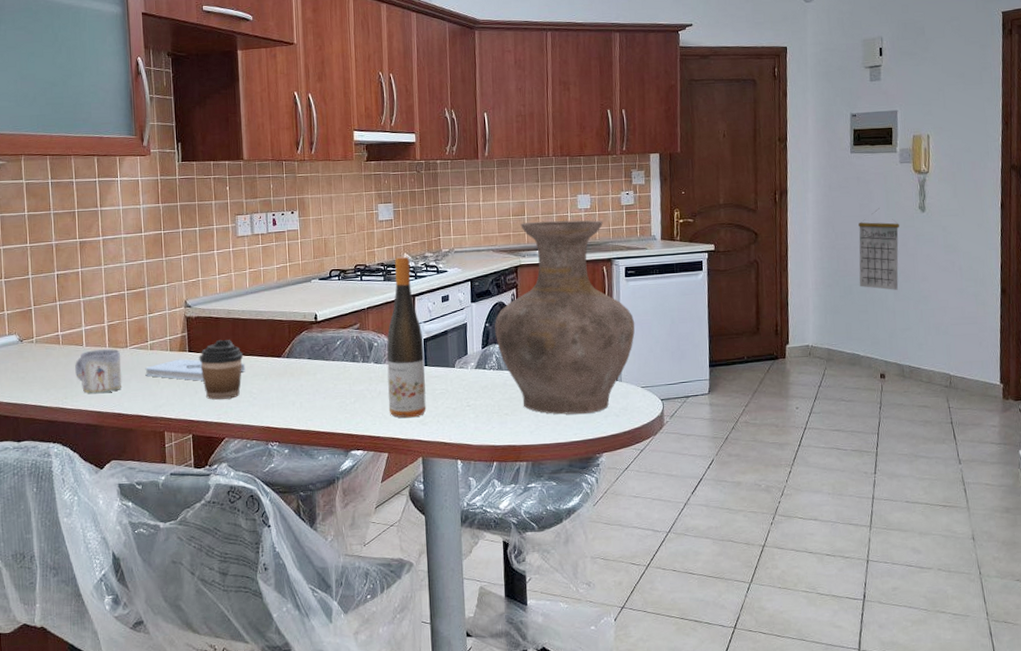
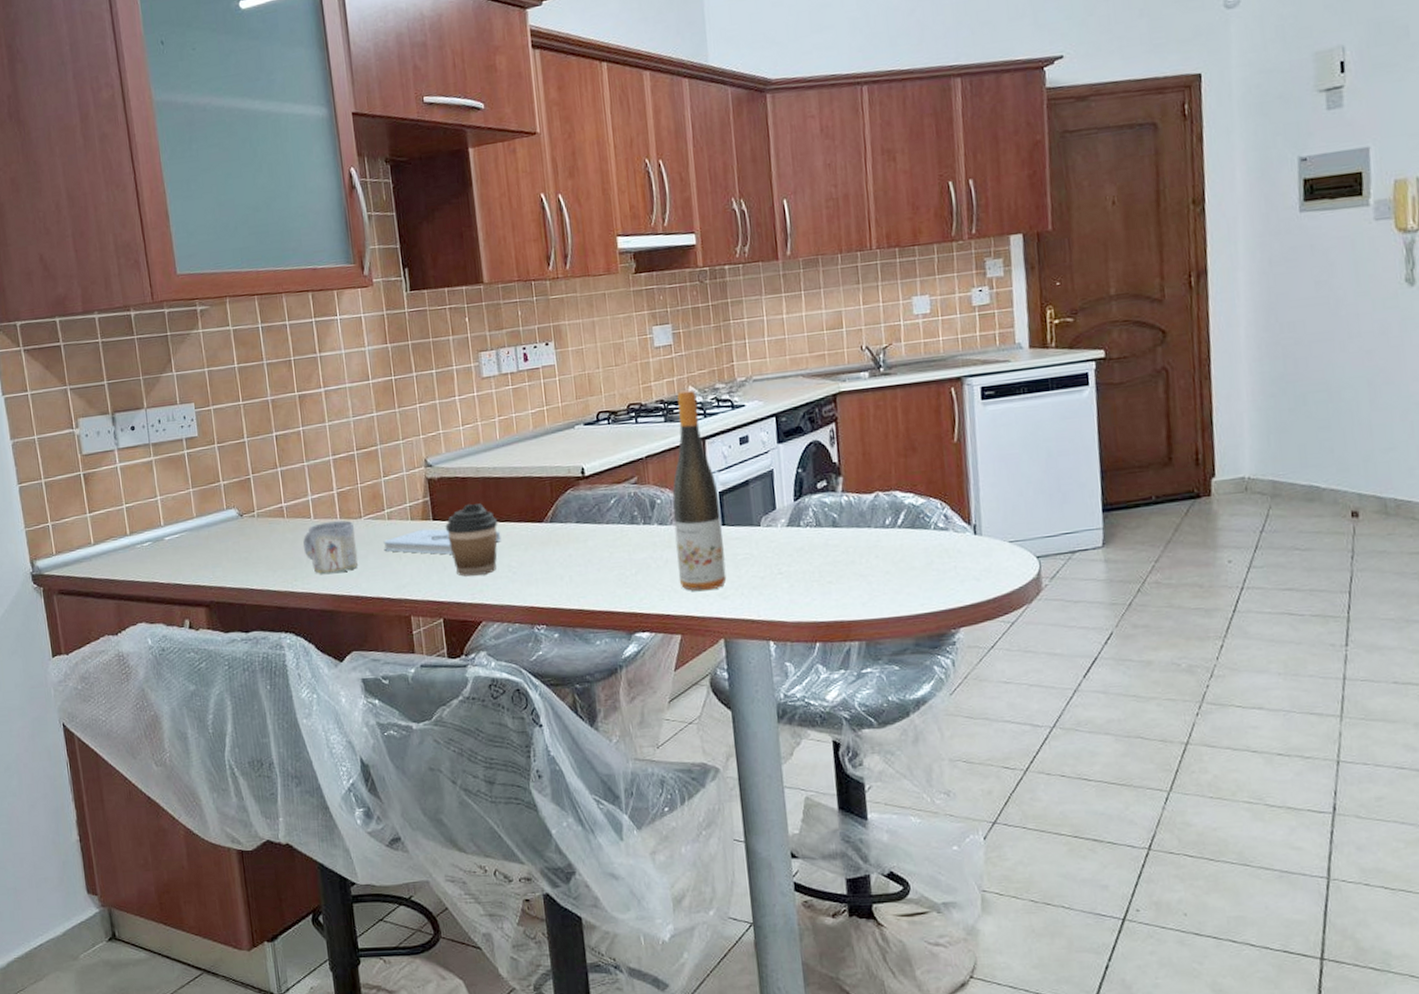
vase: present [495,220,635,415] -> none [809,328,998,581]
calendar: present [858,208,899,290] -> none [1314,285,1376,397]

